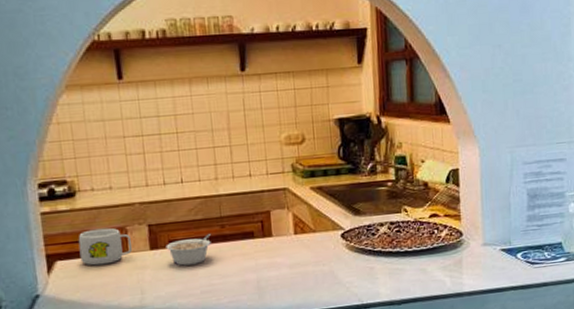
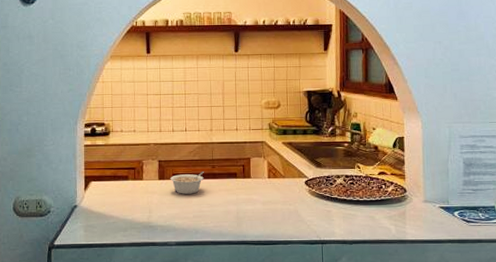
mug: present [78,227,133,266] -> none [108,160,146,188]

